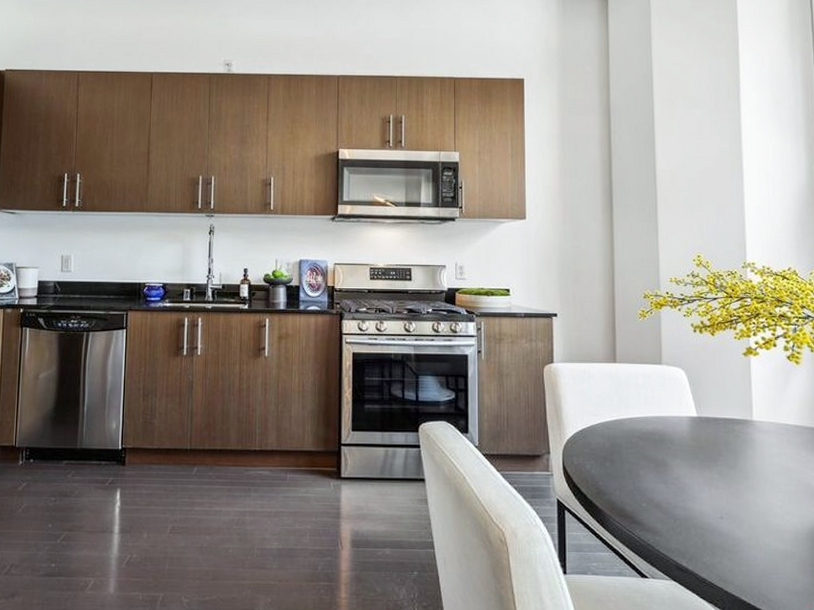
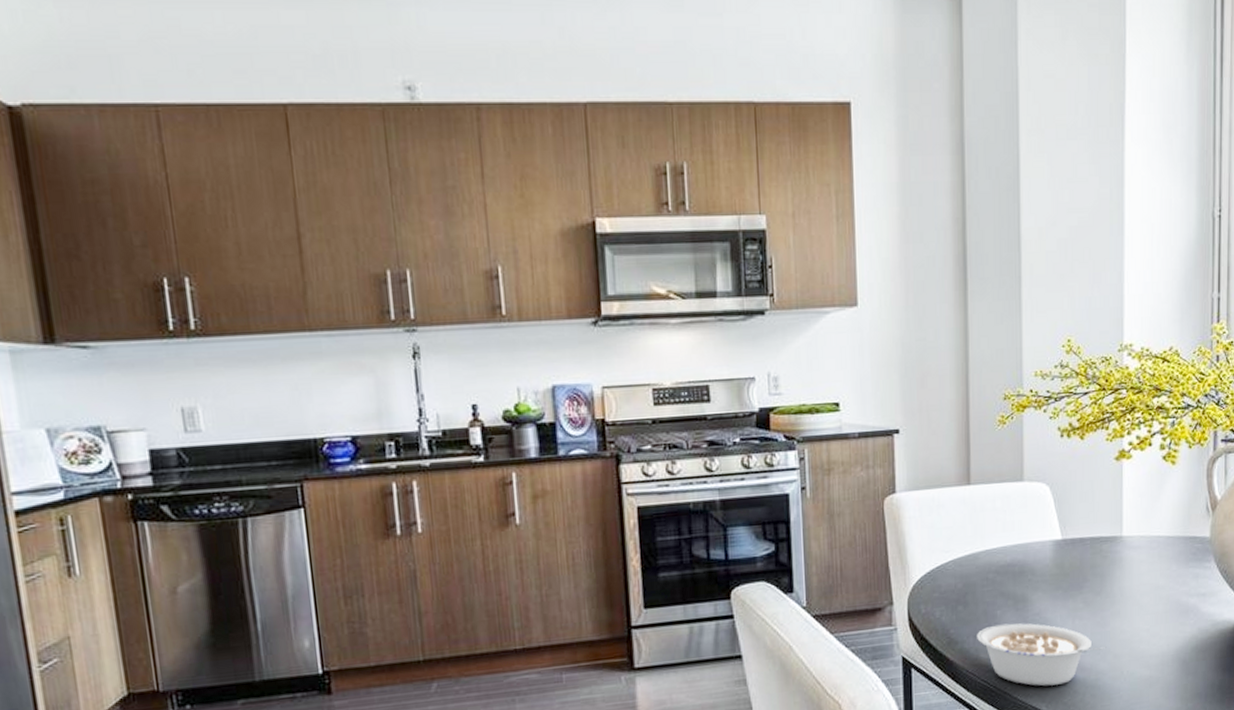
legume: none [622,483,742,545] -> present [977,623,1106,686]

